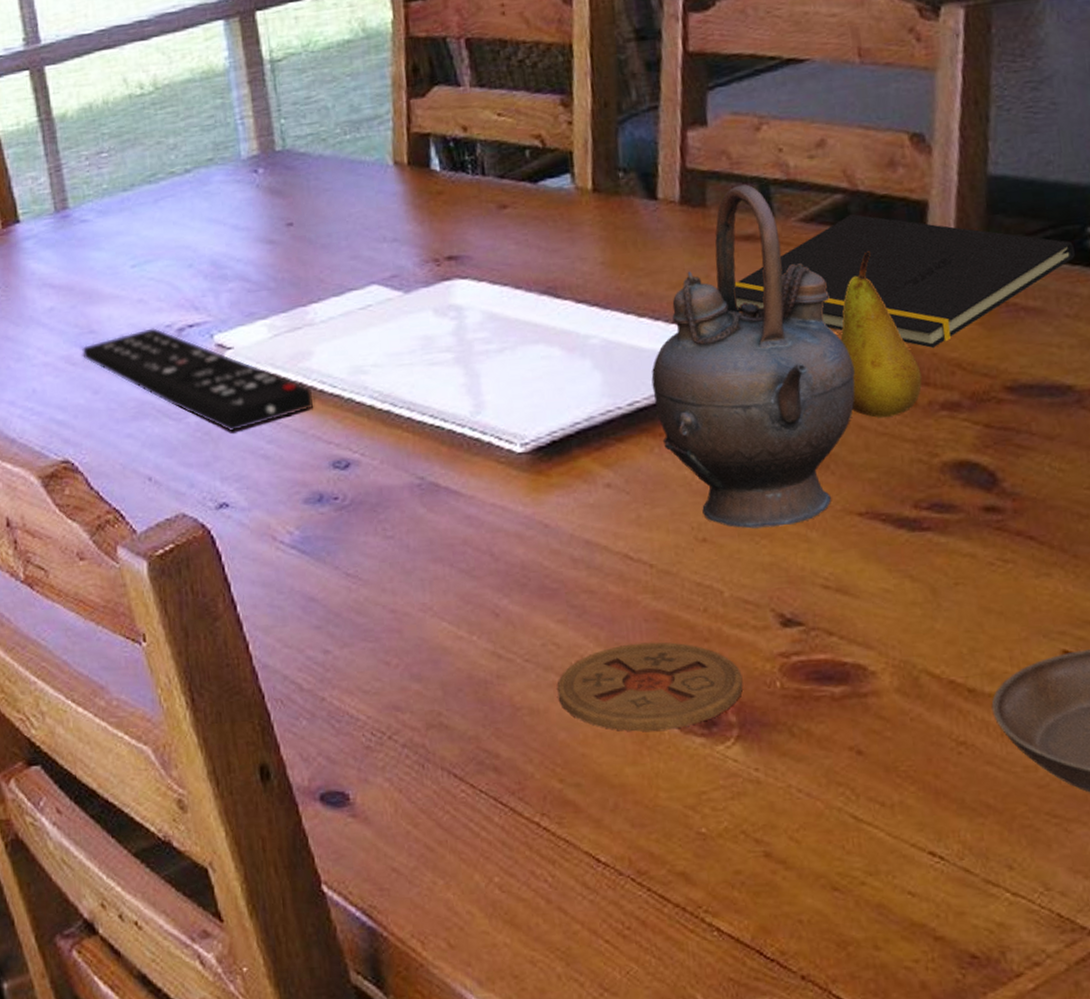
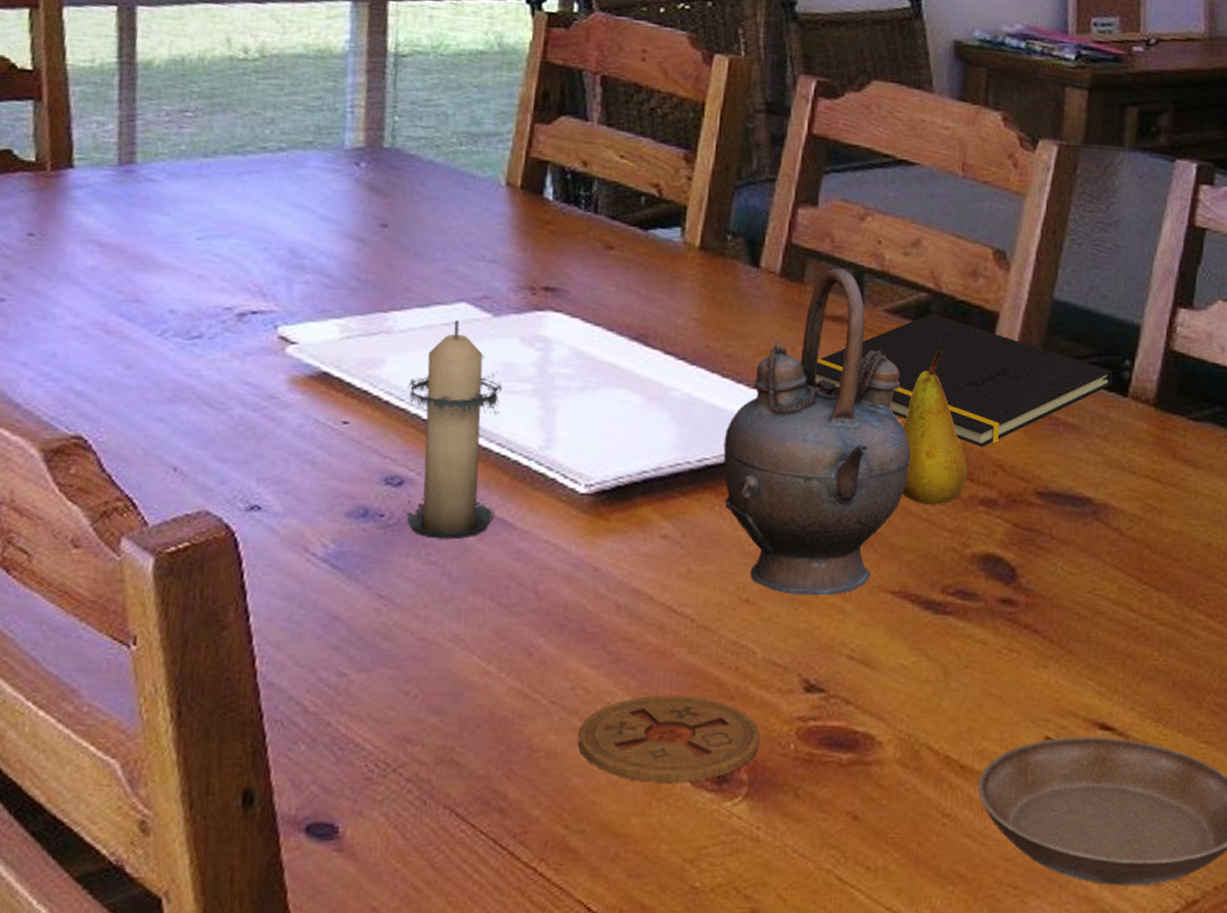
remote control: present [82,328,314,431] -> none [120,307,376,430]
candle: none [337,303,440,515] -> present [405,321,503,540]

